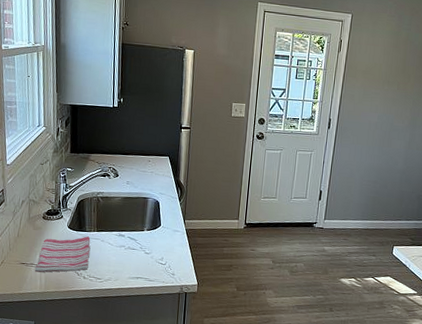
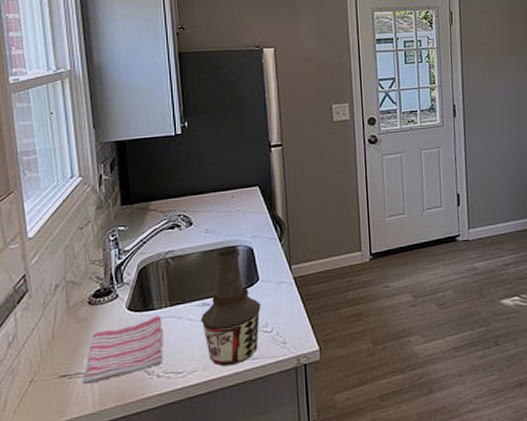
bottle: none [116,197,160,282] -> present [200,246,261,367]

